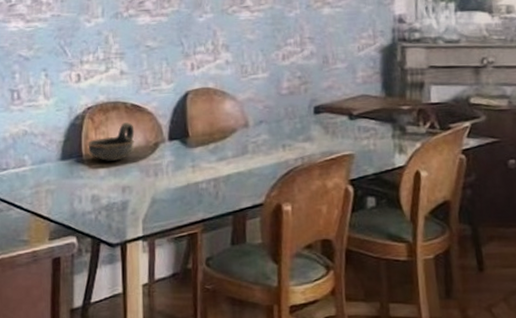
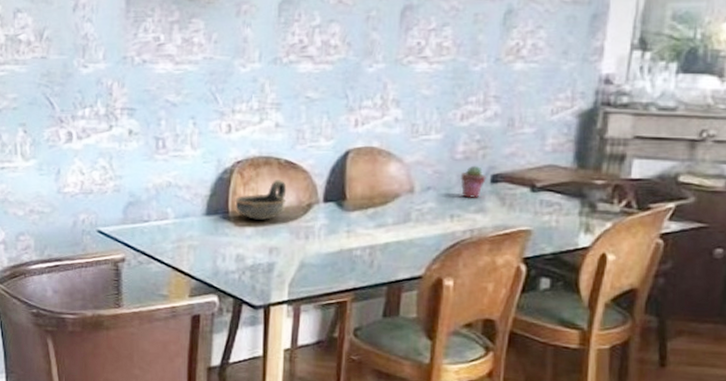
potted succulent: none [287,99,310,129] -> present [460,165,487,198]

